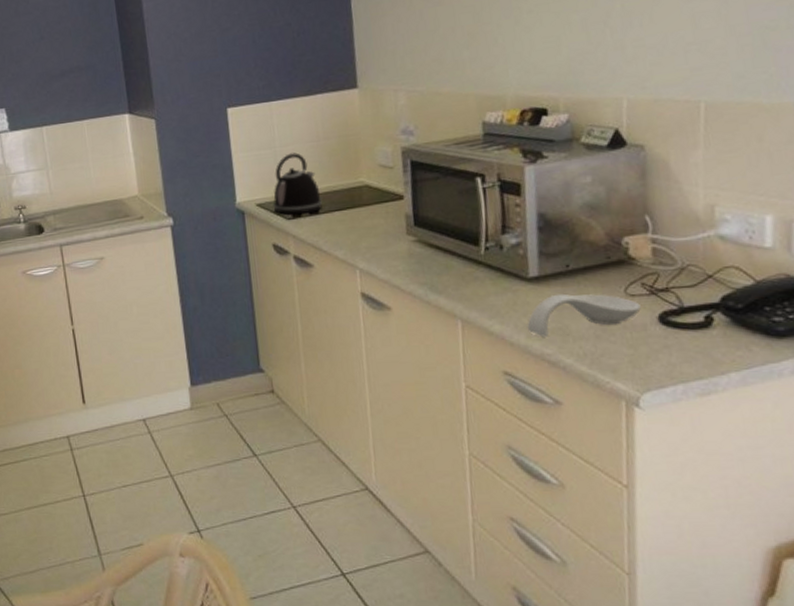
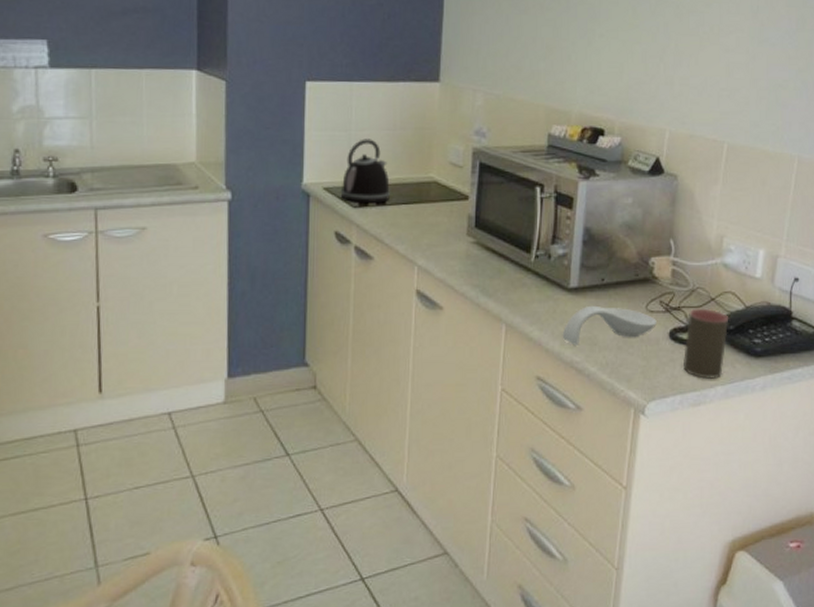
cup: none [679,286,736,365] -> present [682,308,729,379]

